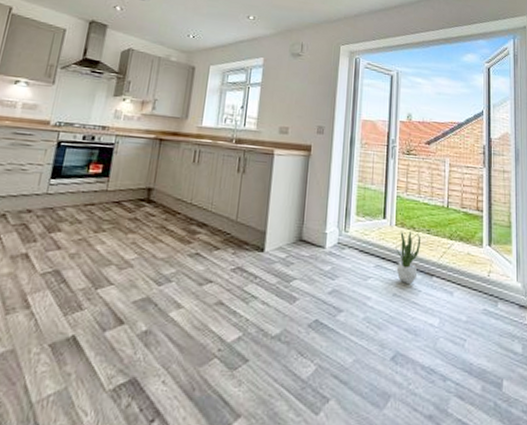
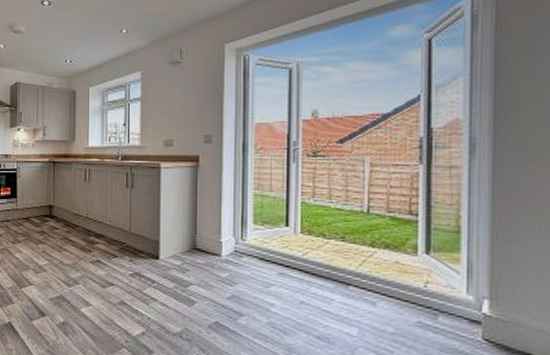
potted plant: present [396,231,420,285] -> none [302,238,332,294]

